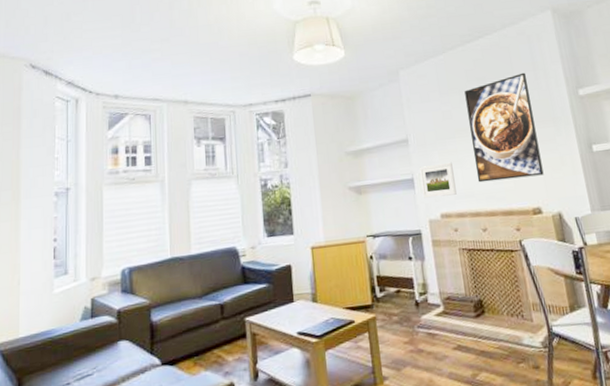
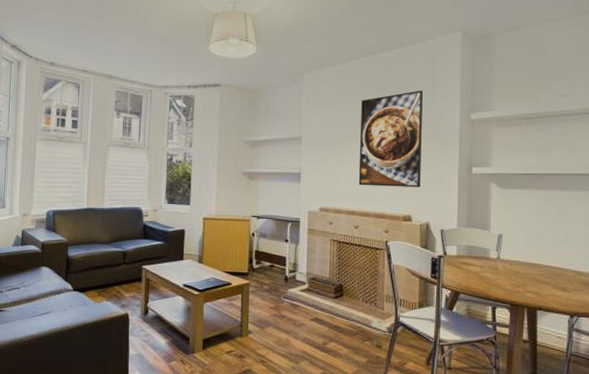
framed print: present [420,162,457,199] -> none [307,163,338,193]

